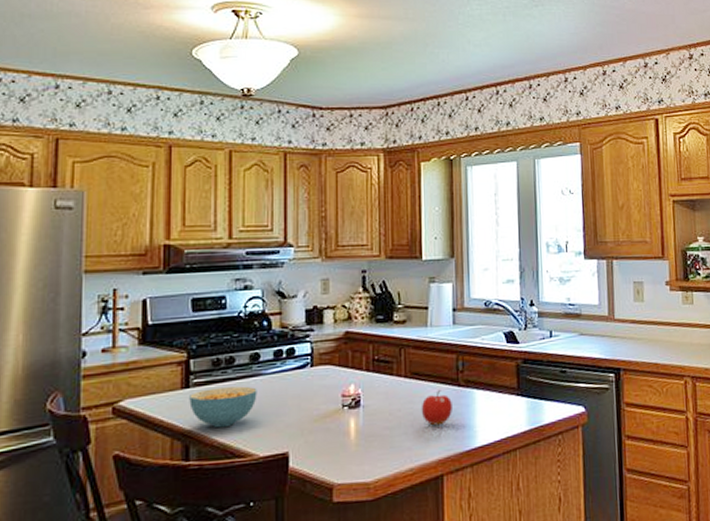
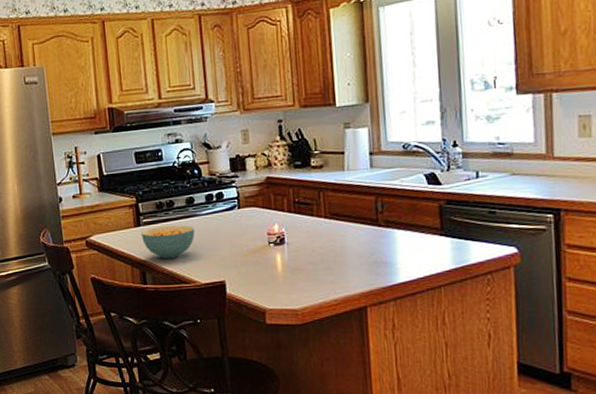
fruit: present [421,390,452,426] -> none [342,230,373,262]

